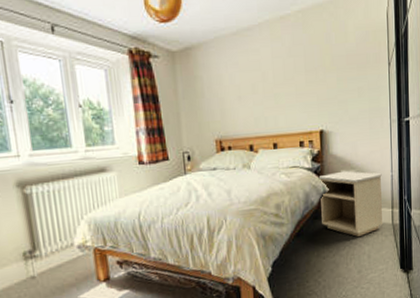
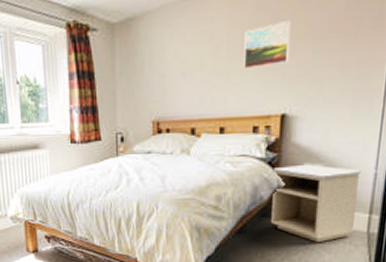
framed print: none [285,55,320,94] -> present [243,21,290,70]

